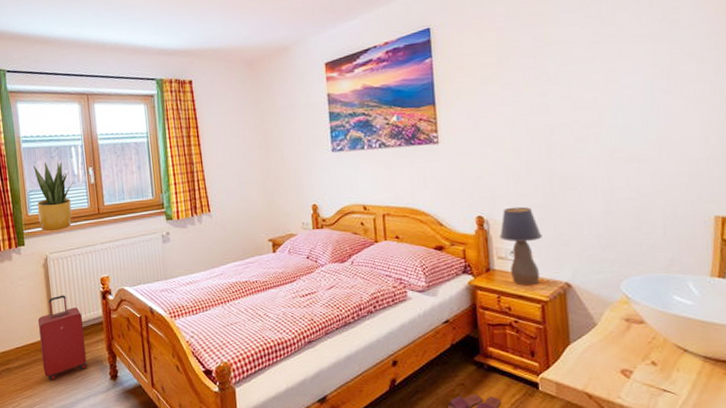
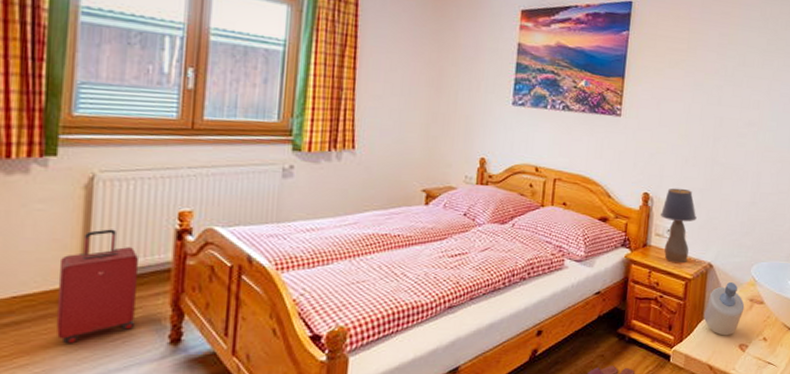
planter: present [33,160,73,232] -> none [89,48,158,143]
soap dispenser: none [570,301,620,361] -> present [703,281,745,336]

